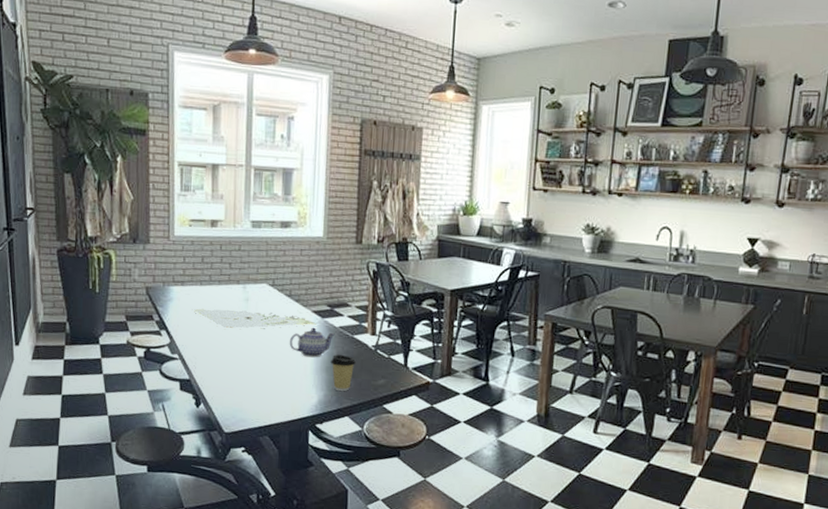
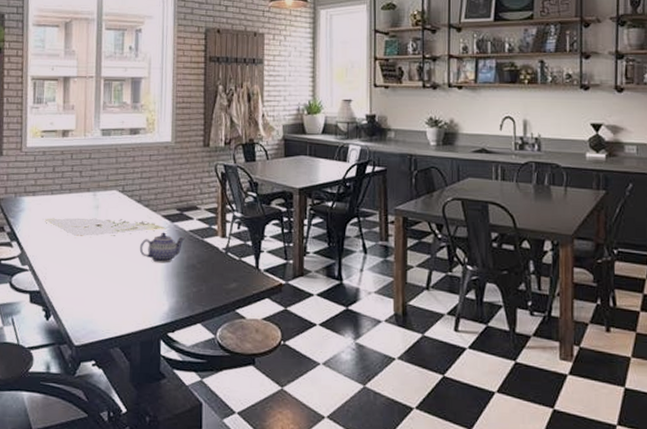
coffee cup: present [331,354,357,392] -> none [181,258,208,298]

